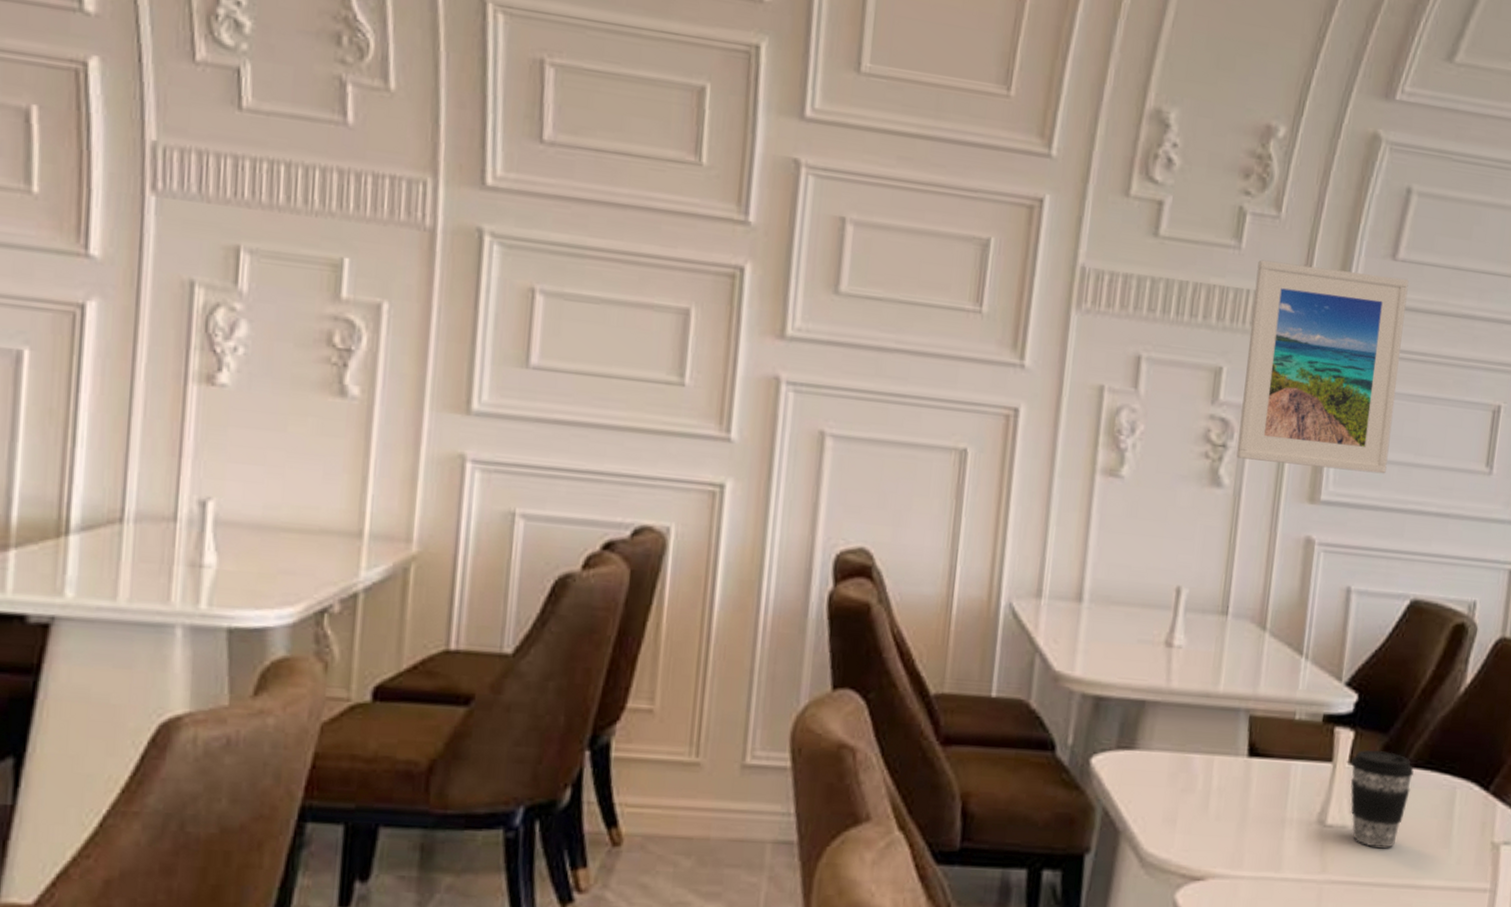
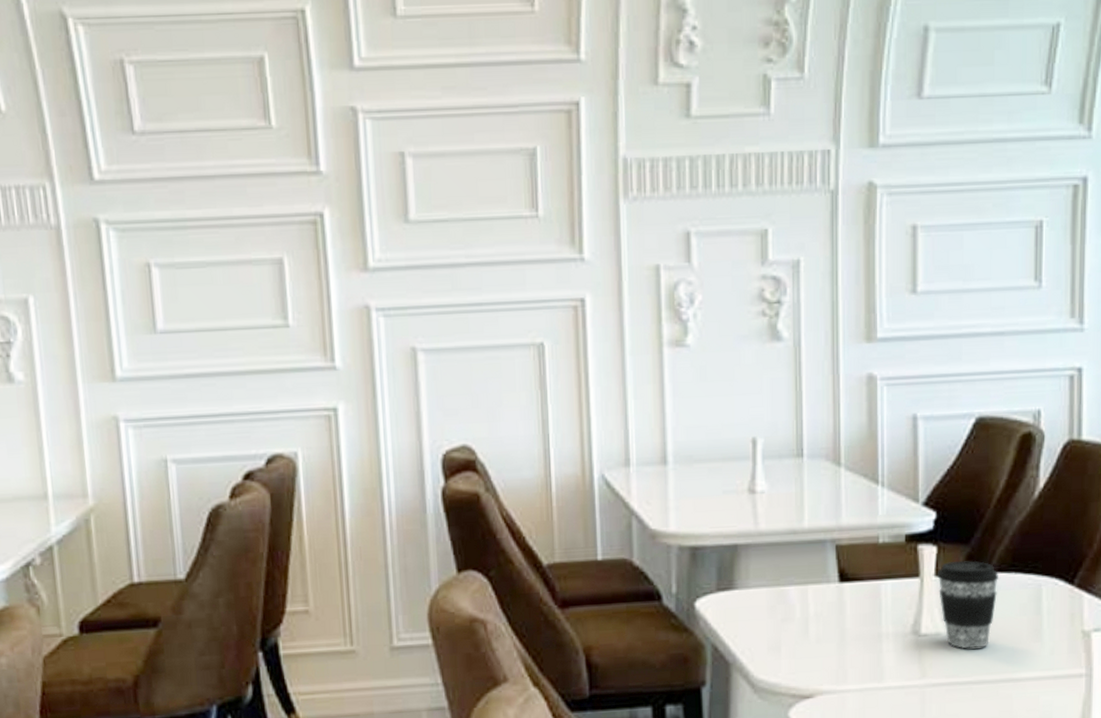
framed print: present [1236,259,1409,474] -> none [788,115,938,311]

